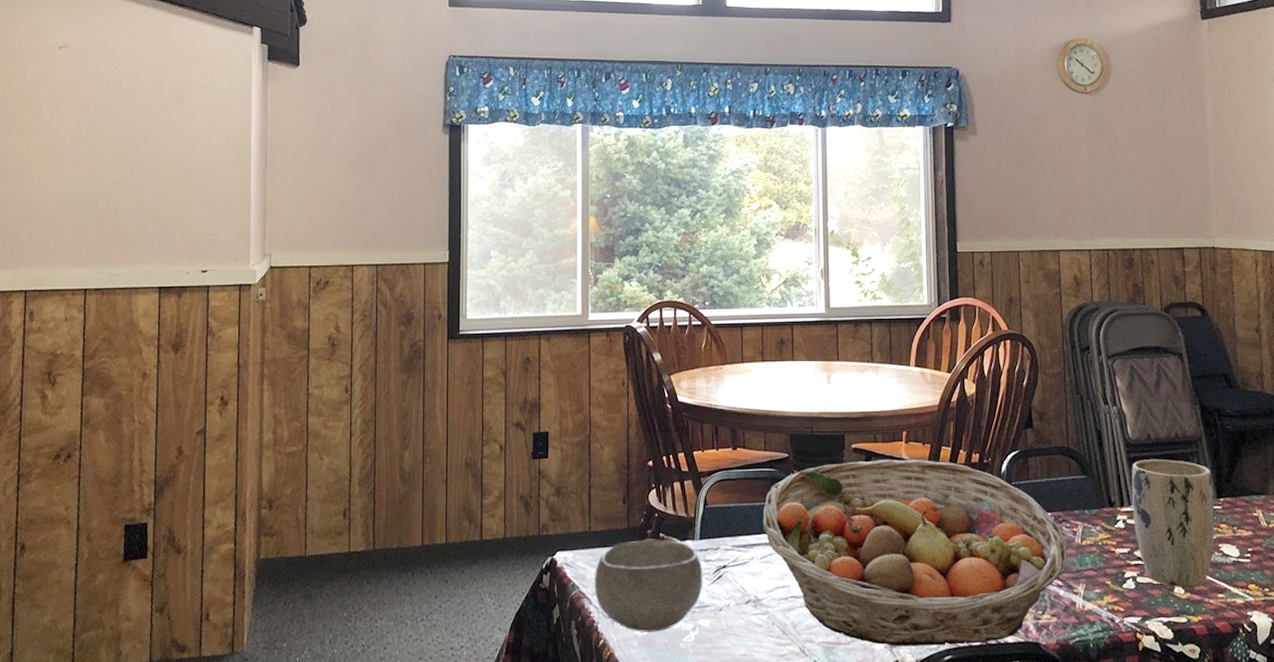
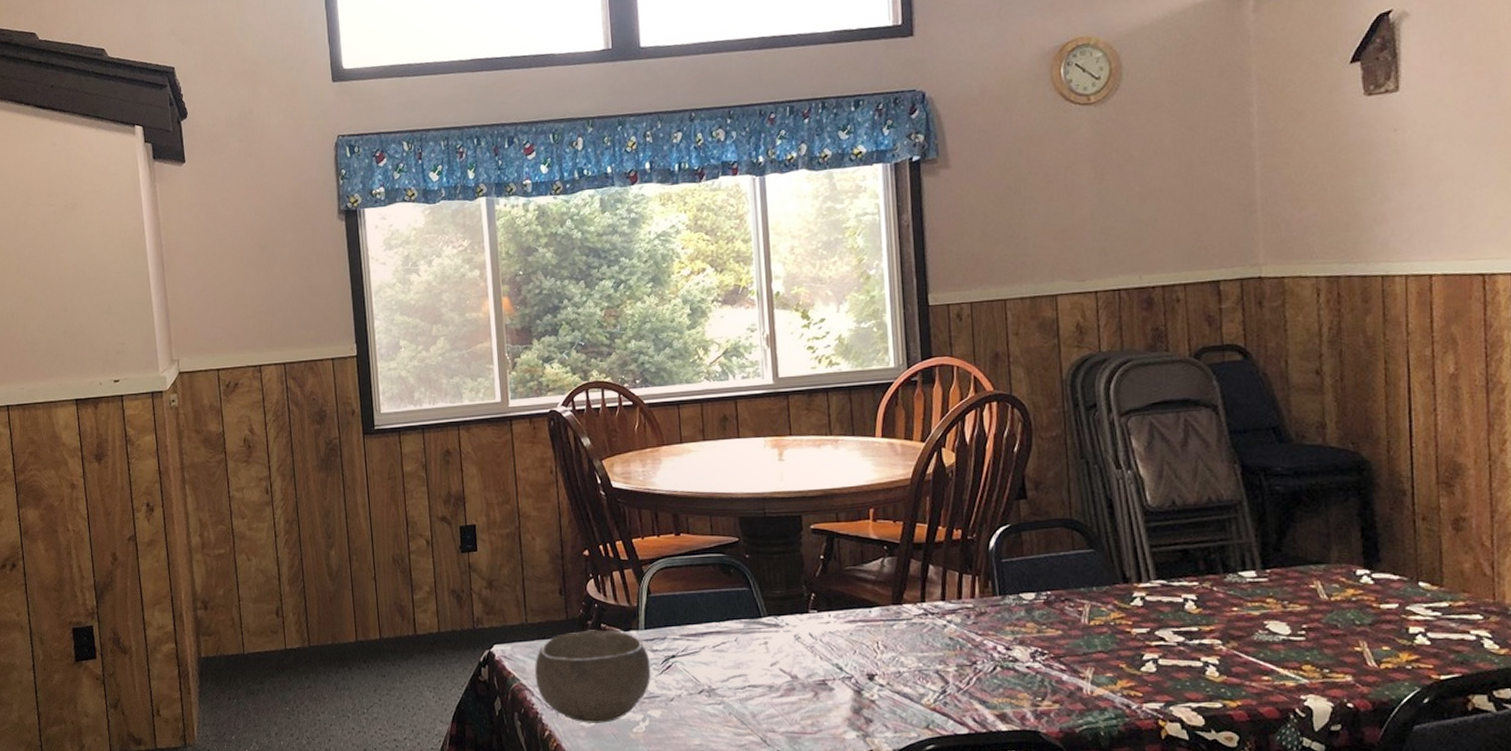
fruit basket: present [762,459,1068,646] -> none [712,538,1073,736]
plant pot: present [1131,460,1215,589] -> none [1151,528,1260,671]

